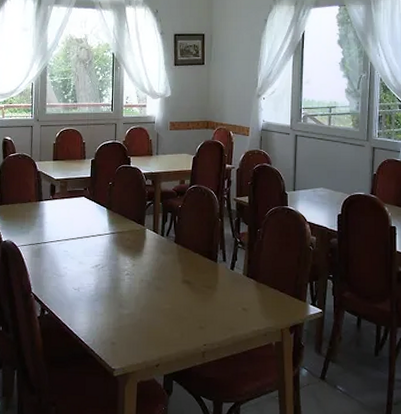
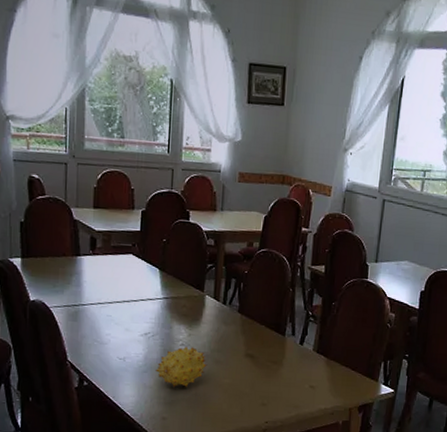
fruit: none [105,276,150,314] -> present [156,346,207,388]

